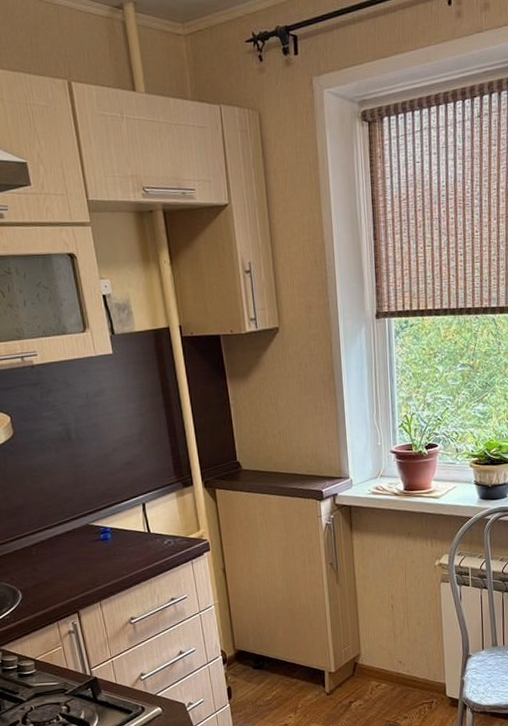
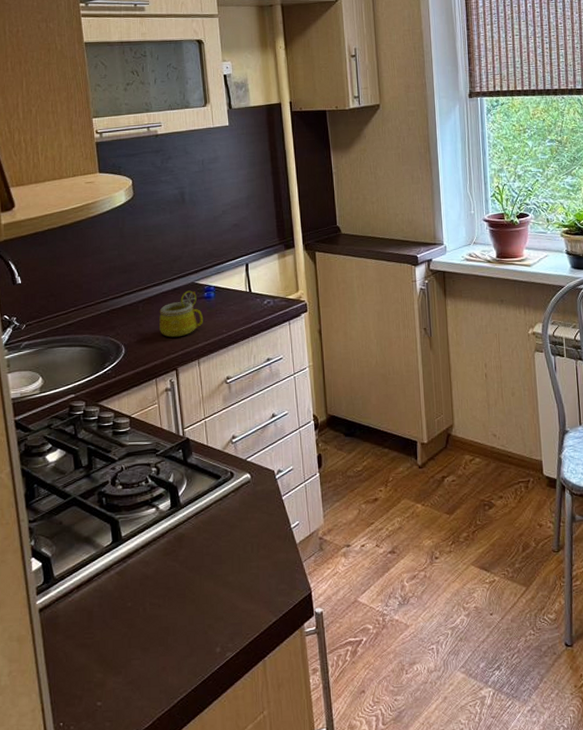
mug: none [54,532,102,581] -> present [159,290,204,338]

